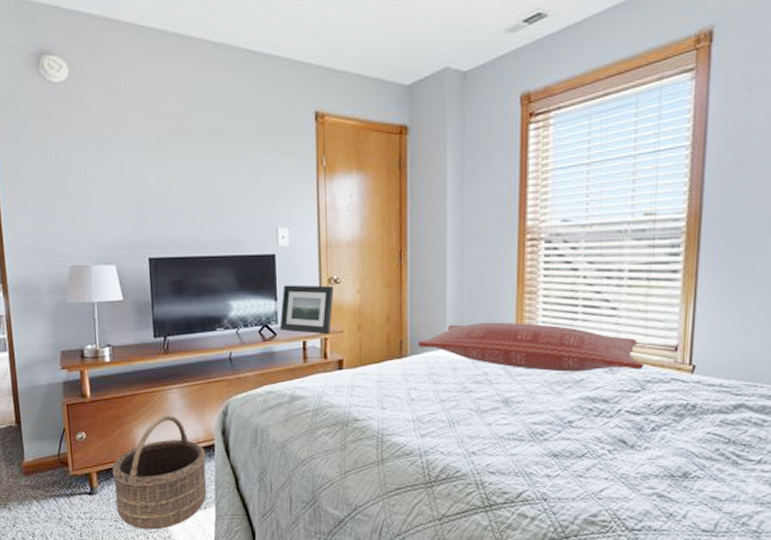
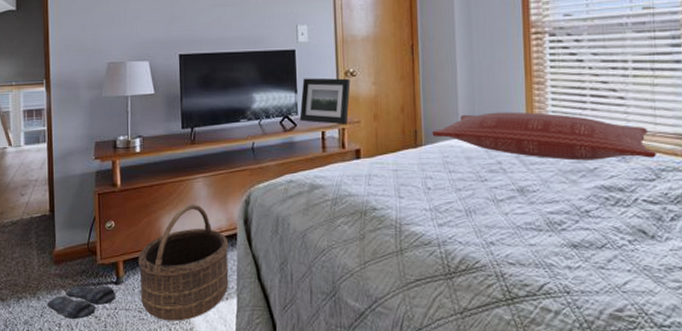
slippers: none [19,496,90,528] -> present [48,285,115,319]

